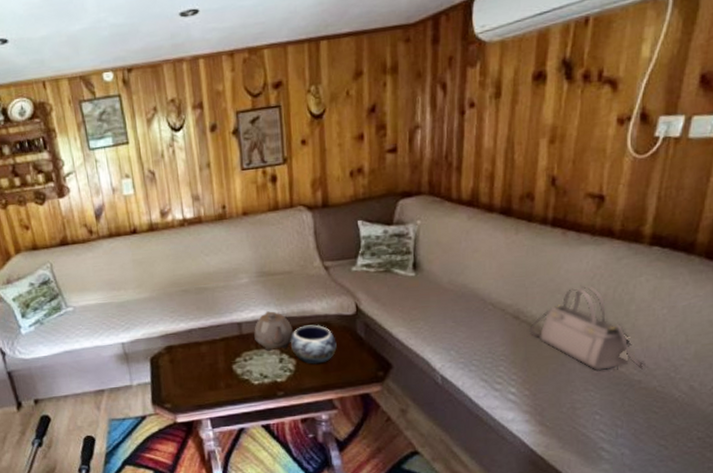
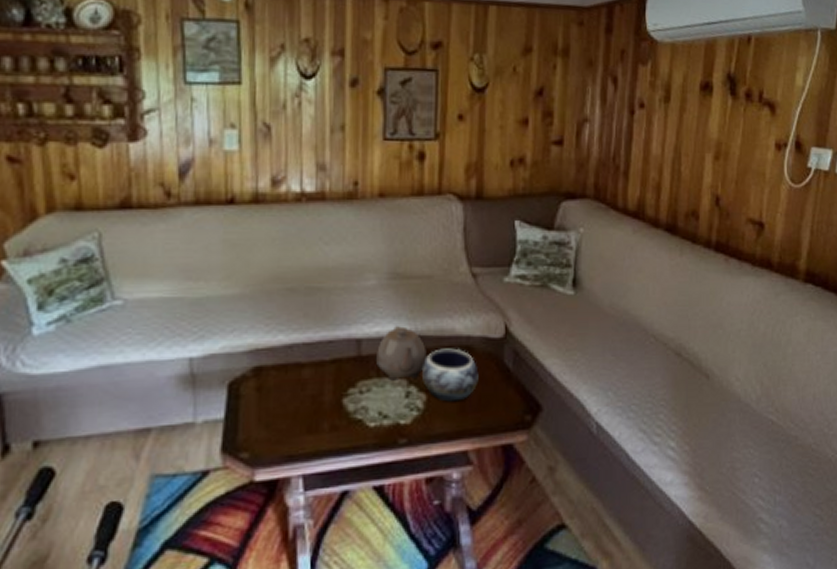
handbag: present [529,286,648,371] -> none [691,322,804,425]

